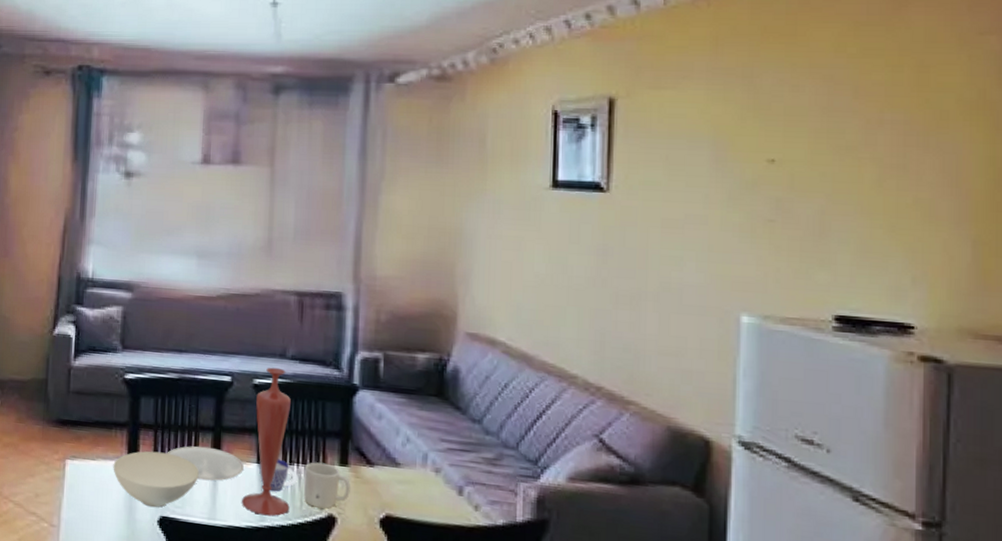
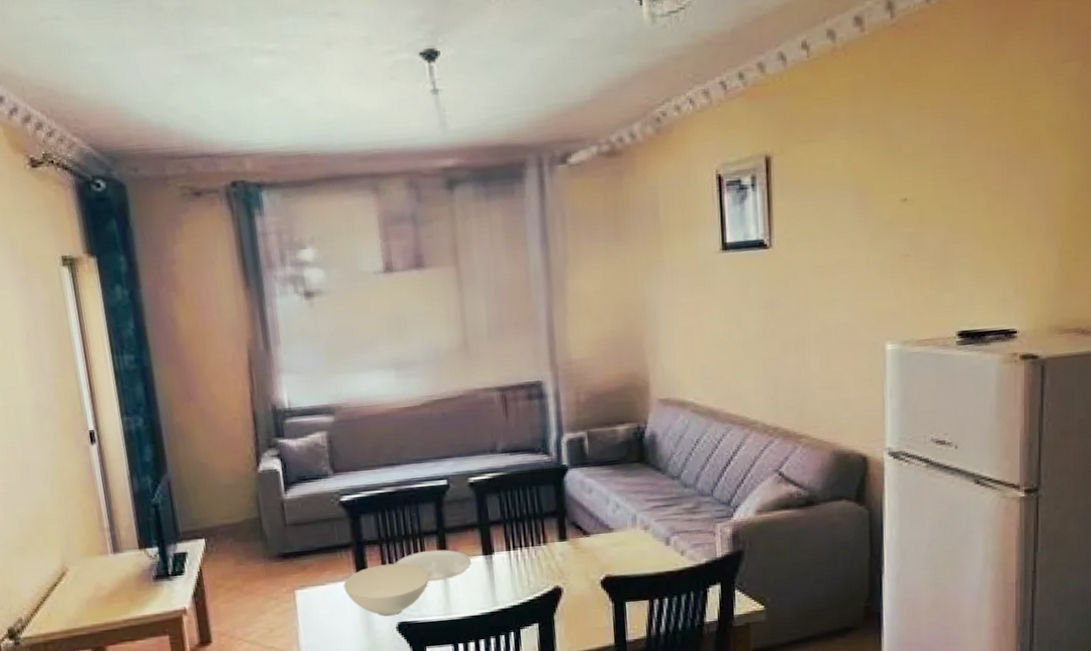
vase: present [242,367,291,517] -> none [473,463,519,601]
cup: present [259,459,299,491] -> none [485,547,523,577]
mug: present [303,462,350,510] -> none [527,542,572,584]

